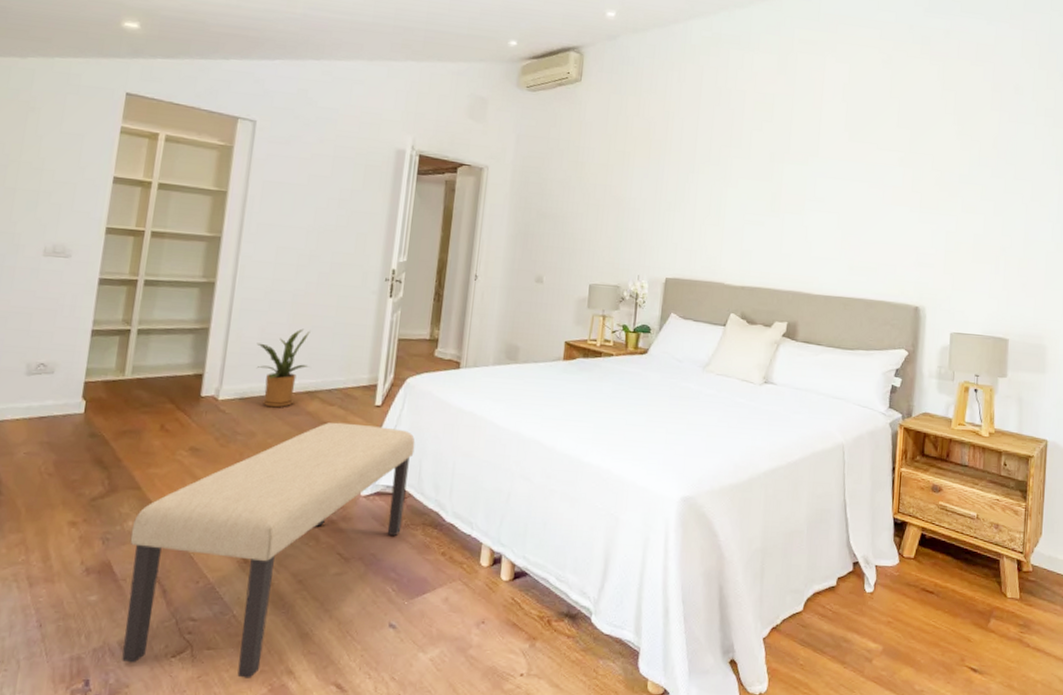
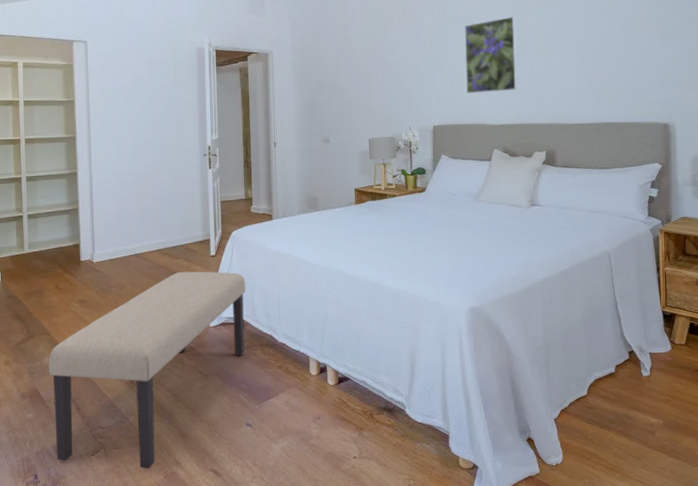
house plant: present [256,328,311,408] -> none [114,201,156,265]
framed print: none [708,165,771,250] -> present [465,16,518,94]

